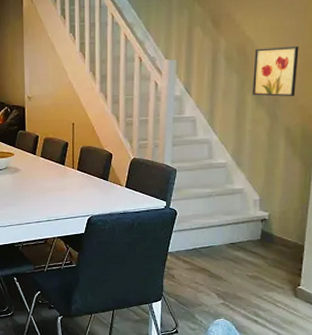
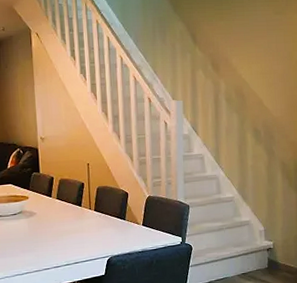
wall art: present [252,46,299,97] -> none [250,89,287,134]

